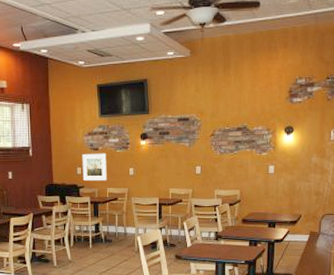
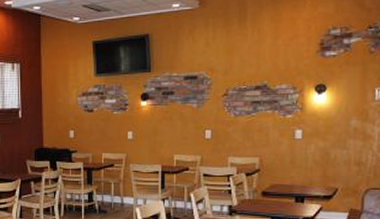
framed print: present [82,153,107,181] -> none [75,115,103,146]

